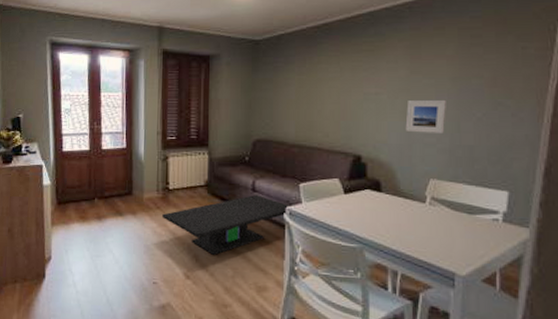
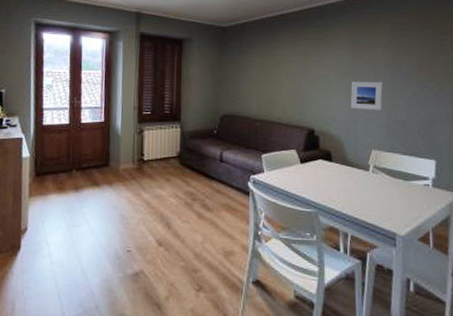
coffee table: present [162,195,291,255] -> none [137,165,254,222]

